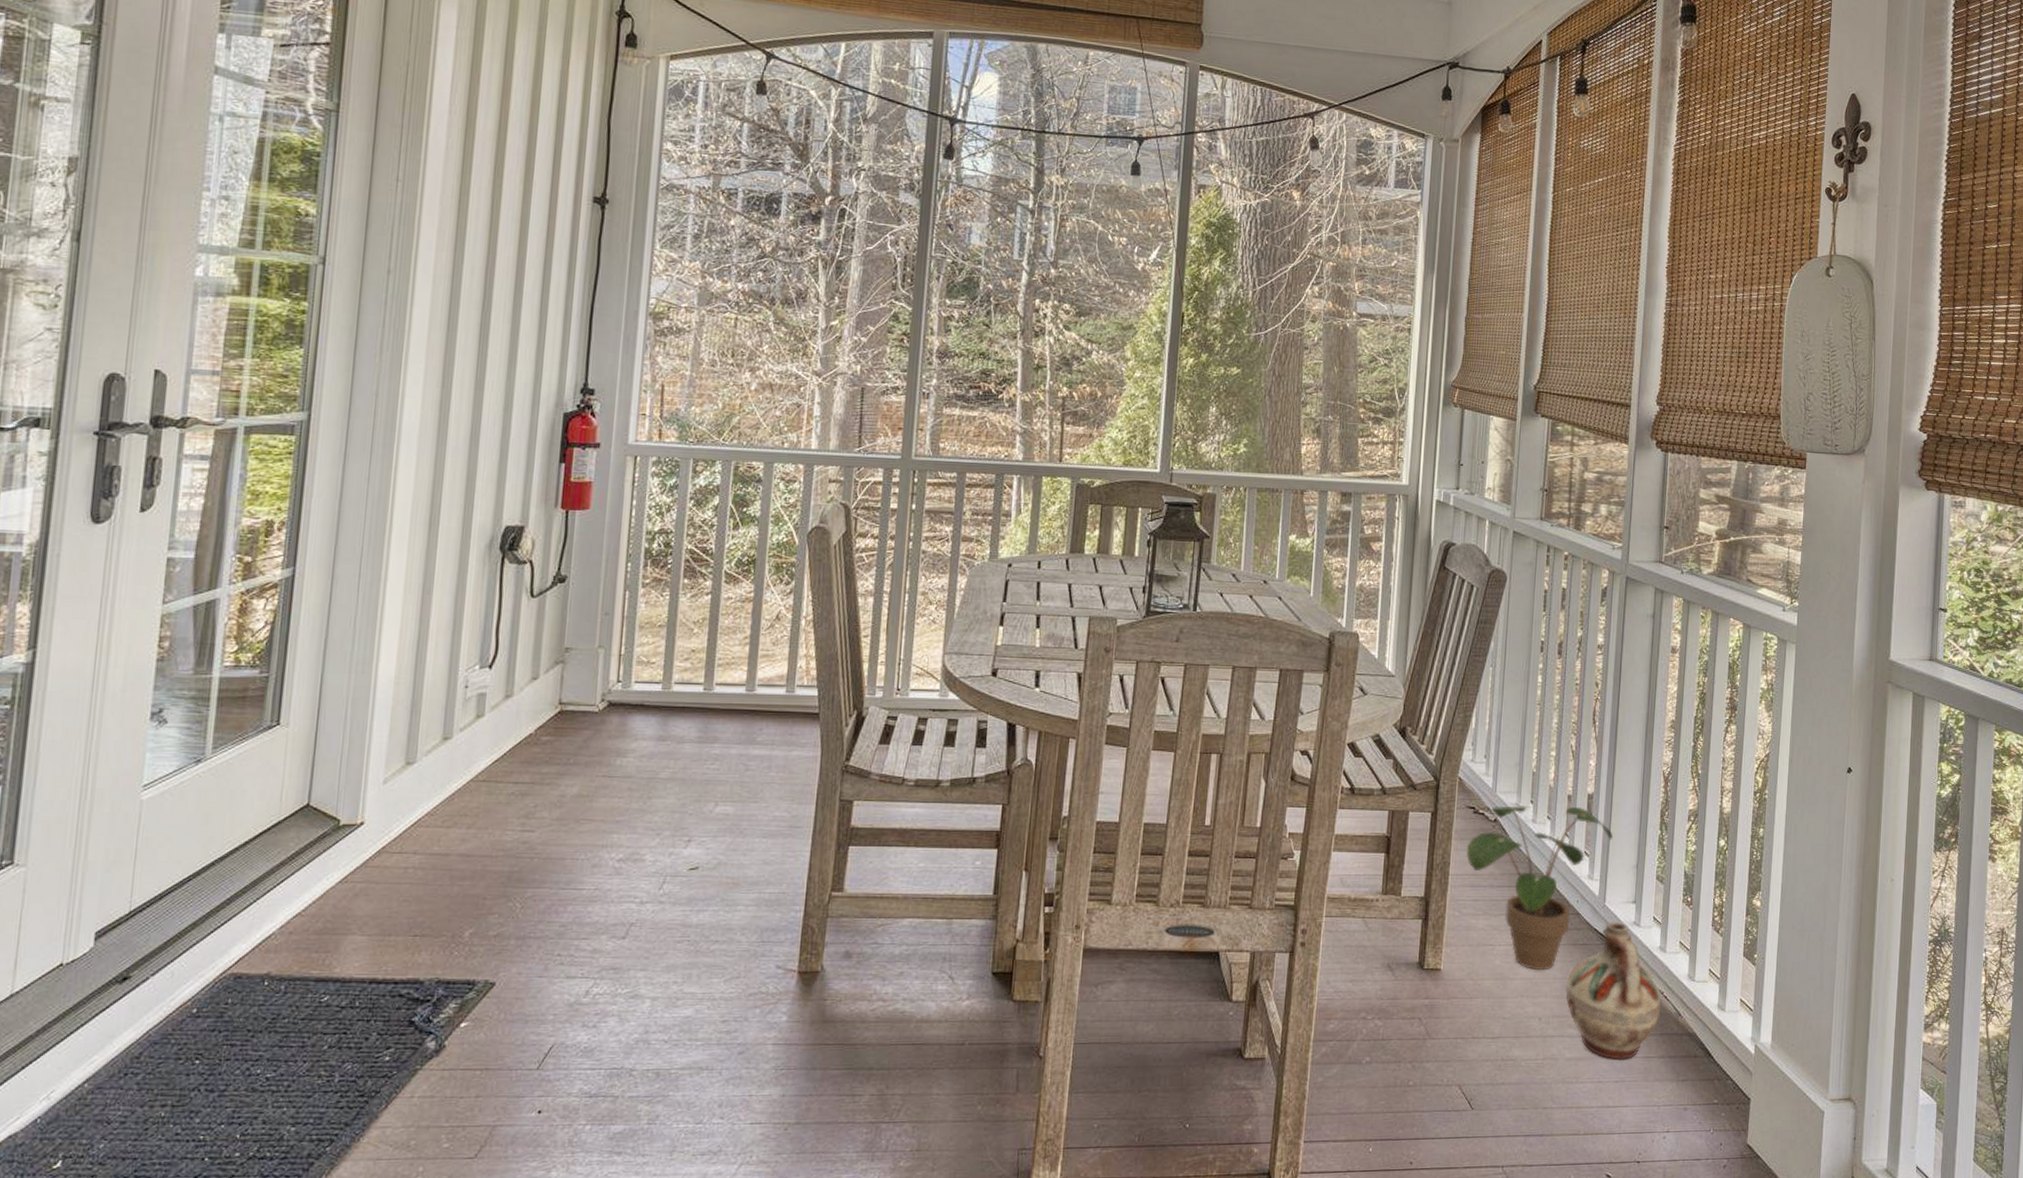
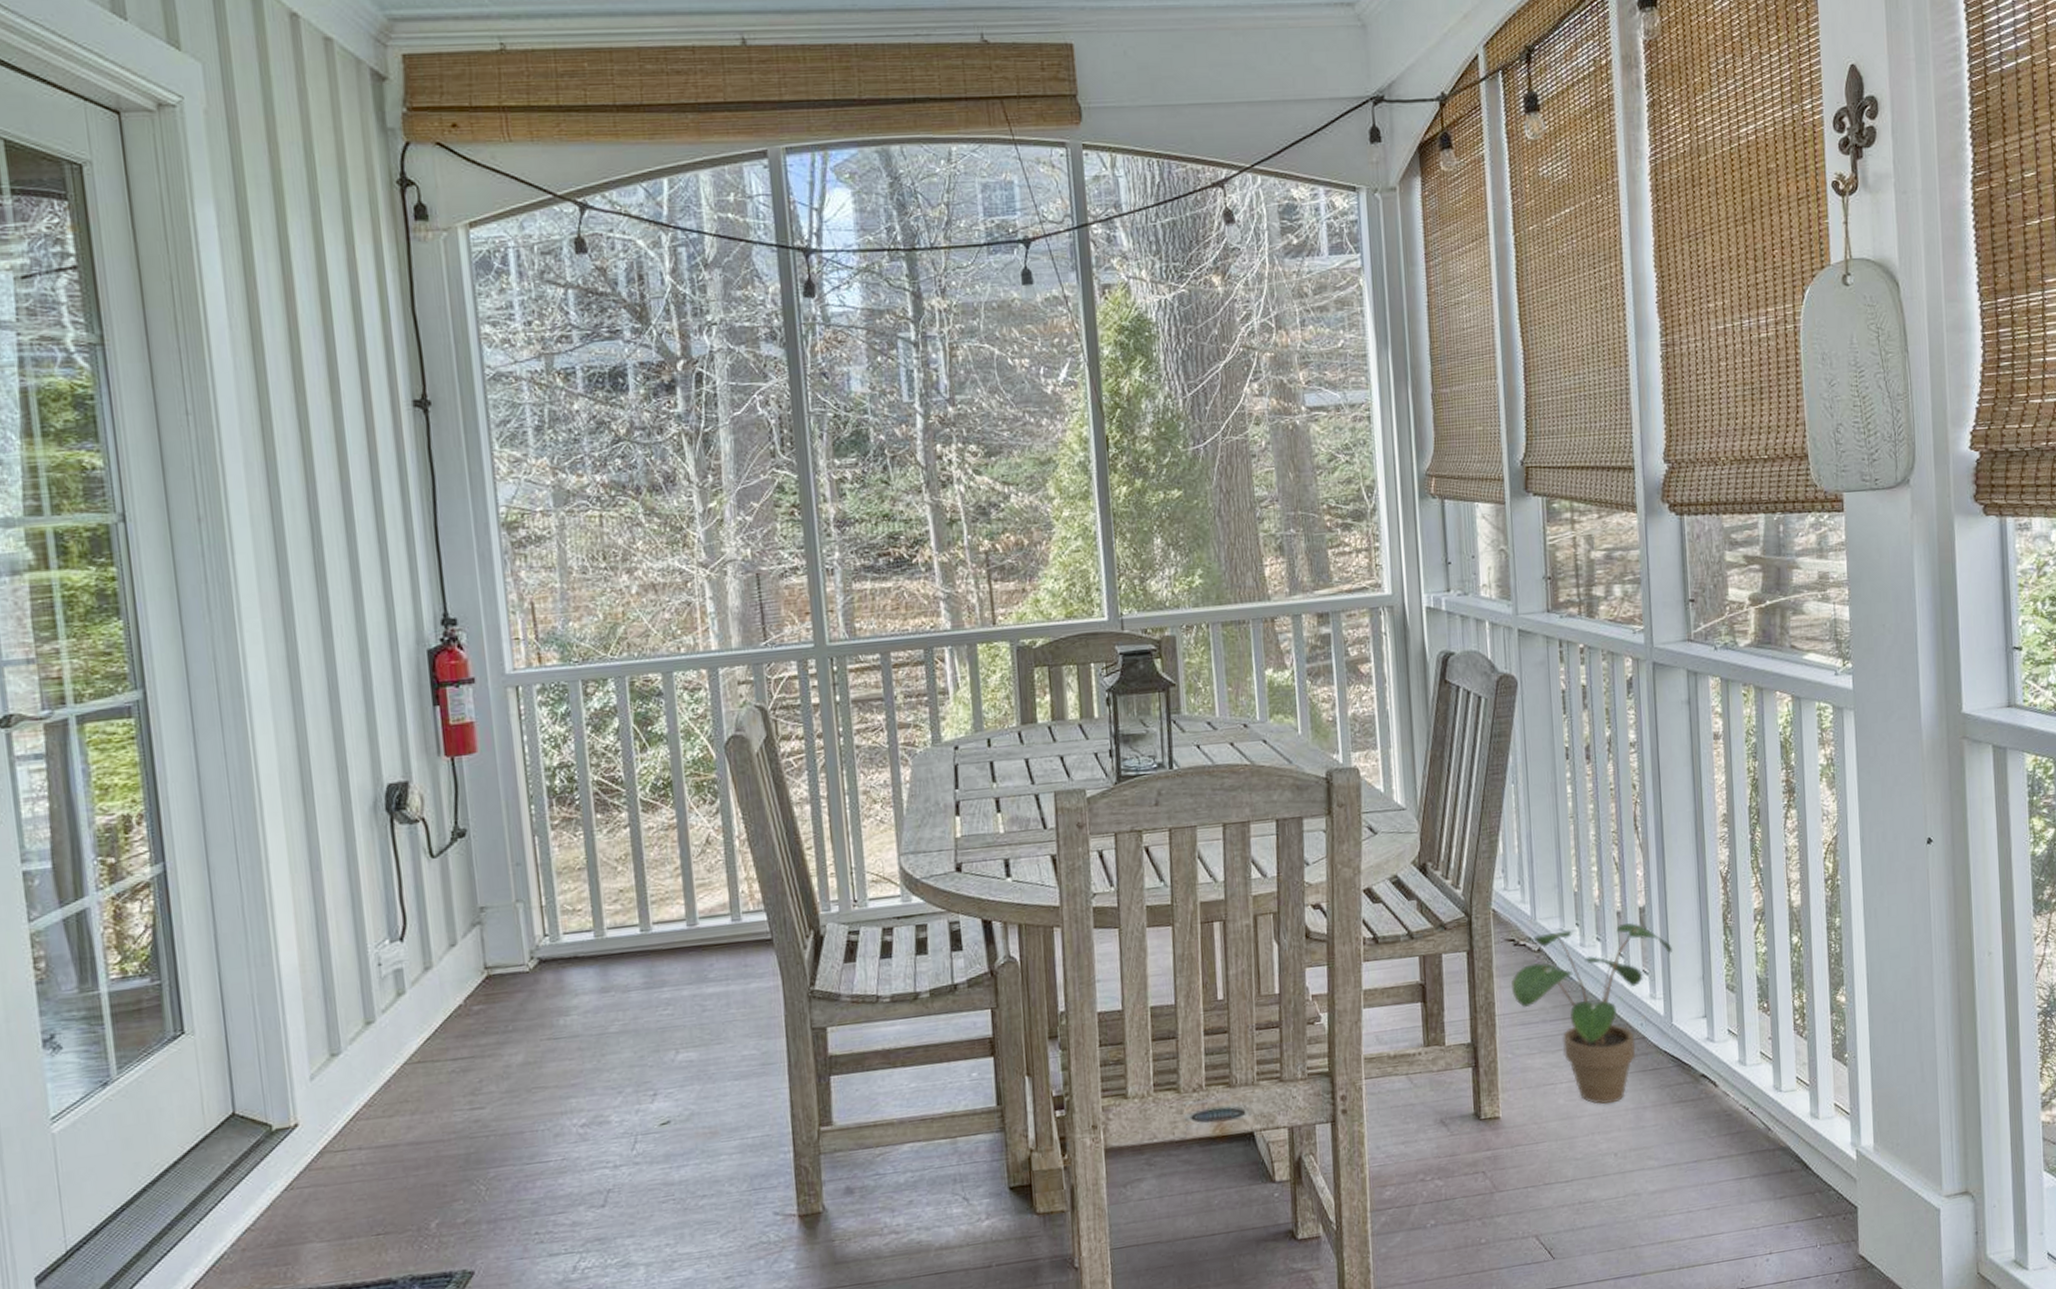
ceramic jug: present [1566,922,1662,1061] -> none [1640,1040,1748,1187]

